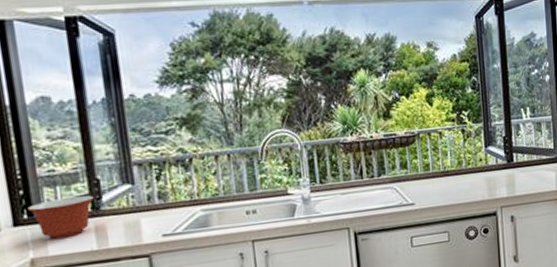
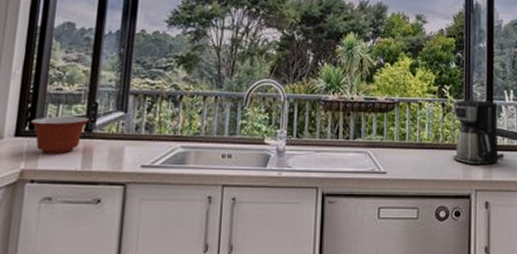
coffee maker: none [473,120,526,185] -> present [453,99,505,166]

